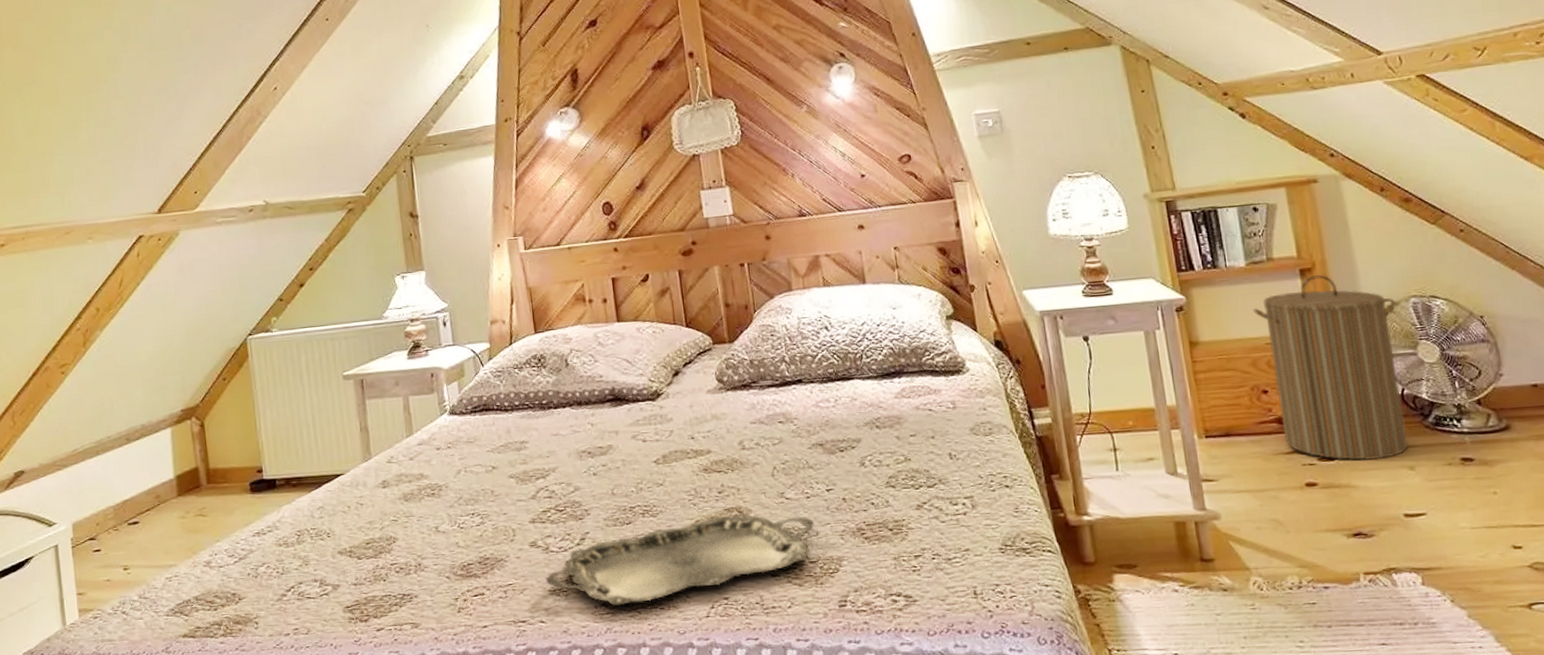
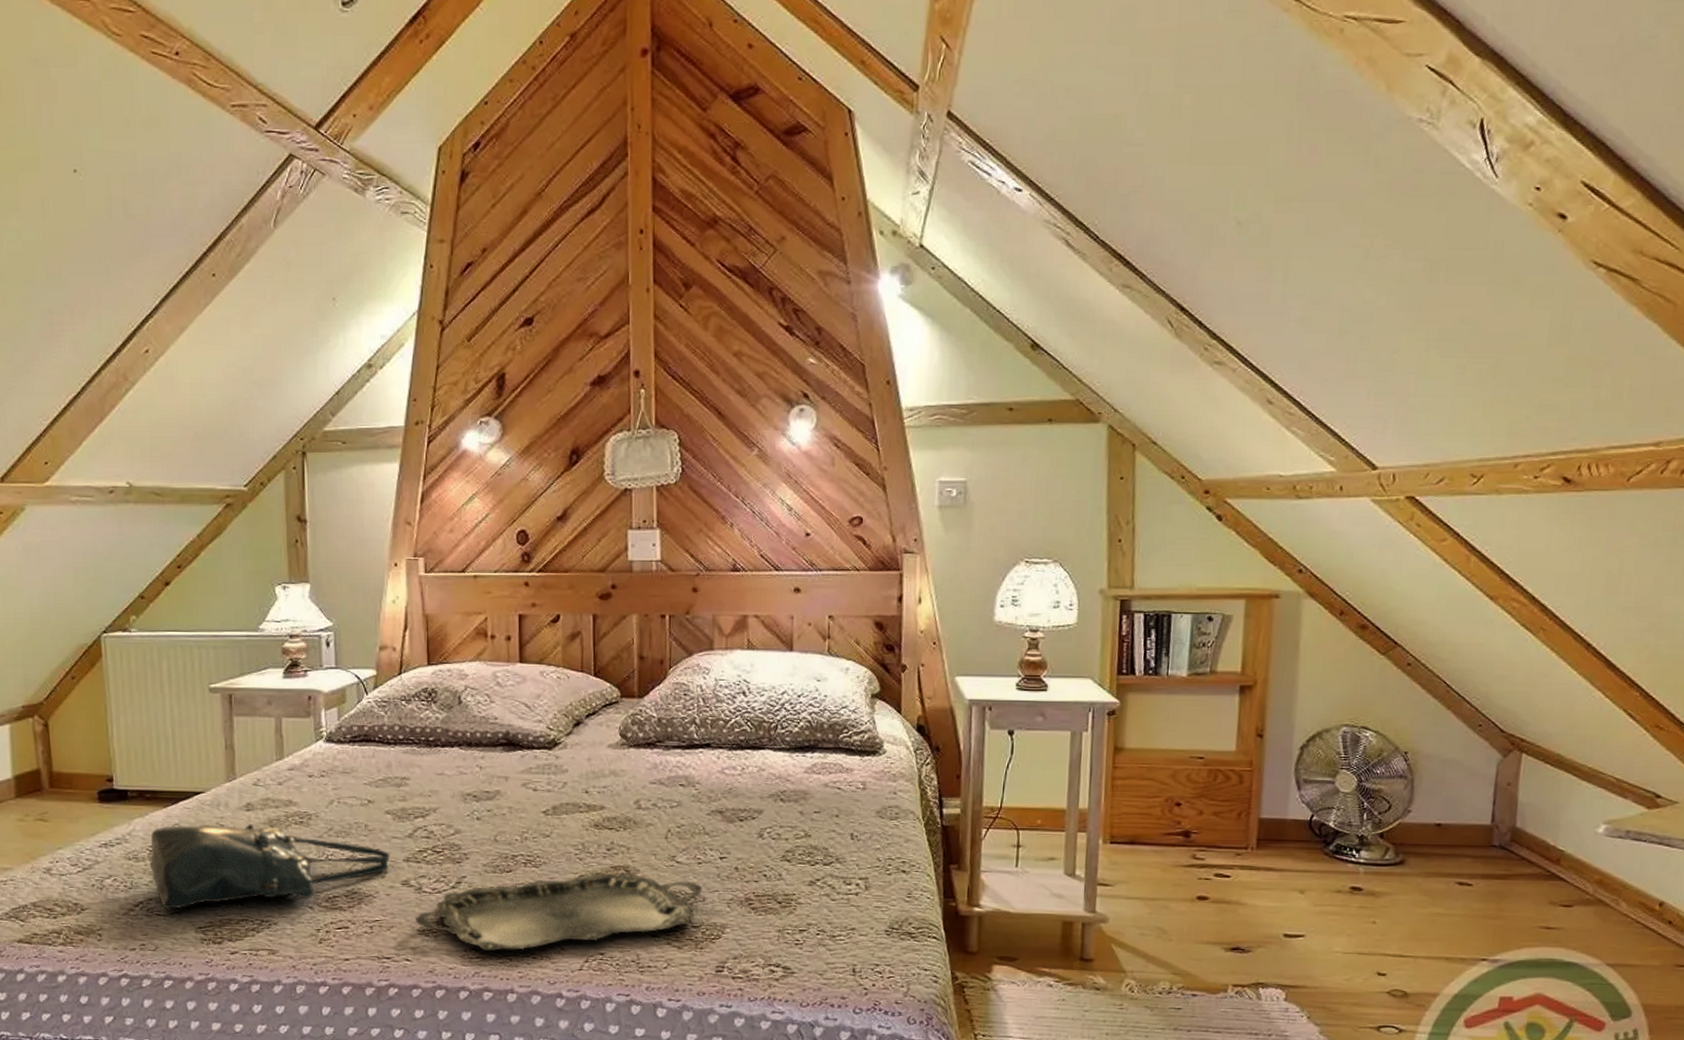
tote bag: none [298,500,517,591] -> present [149,824,390,909]
laundry hamper: present [1253,274,1408,461] -> none [1184,693,1328,881]

